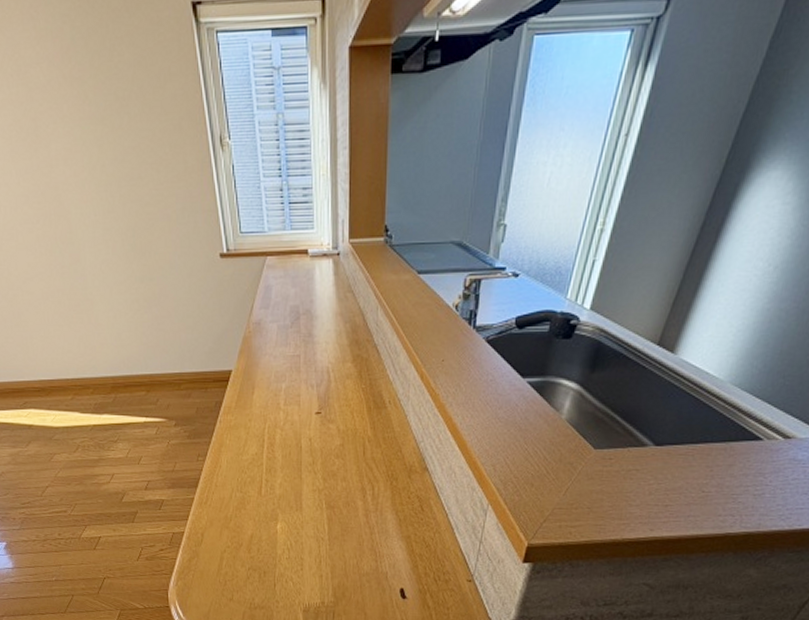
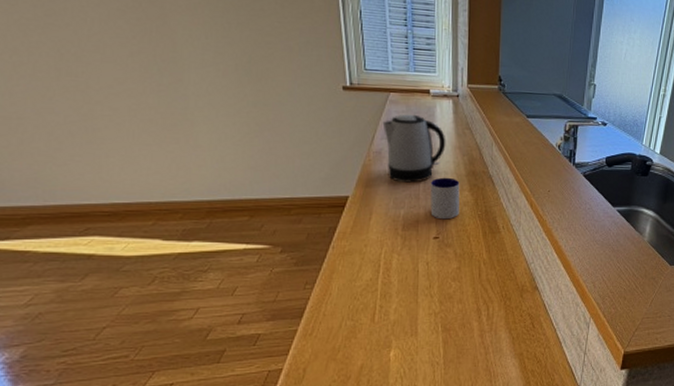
kettle: none [260,279,327,355] -> present [382,114,446,183]
mug: none [310,348,342,394] -> present [430,177,460,220]

